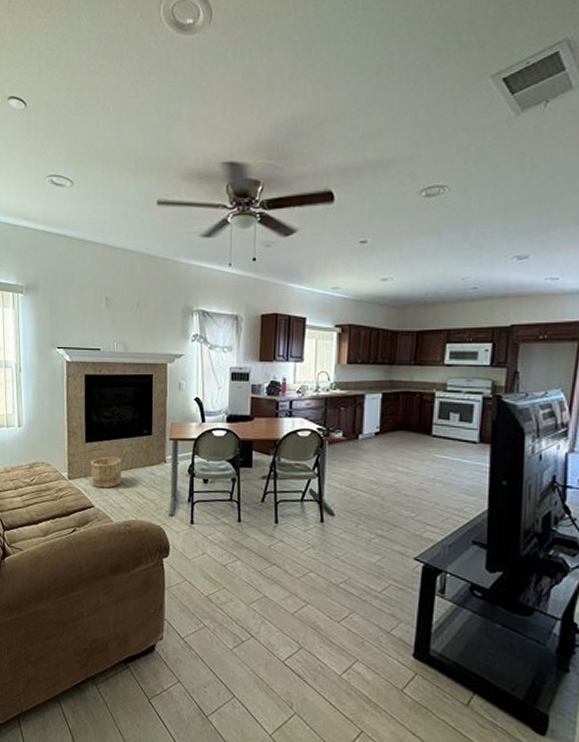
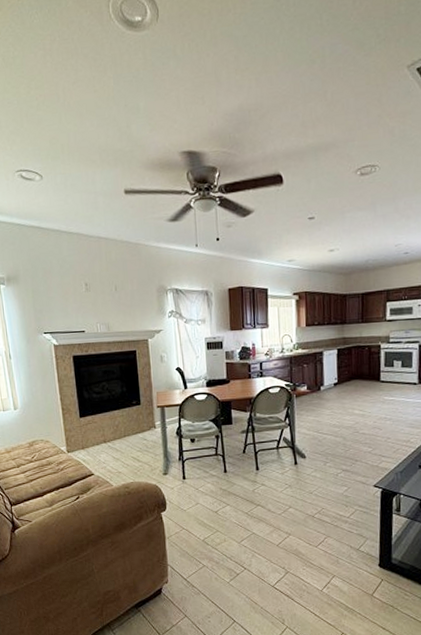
wooden bucket: present [90,456,122,488] -> none [86,428,117,457]

